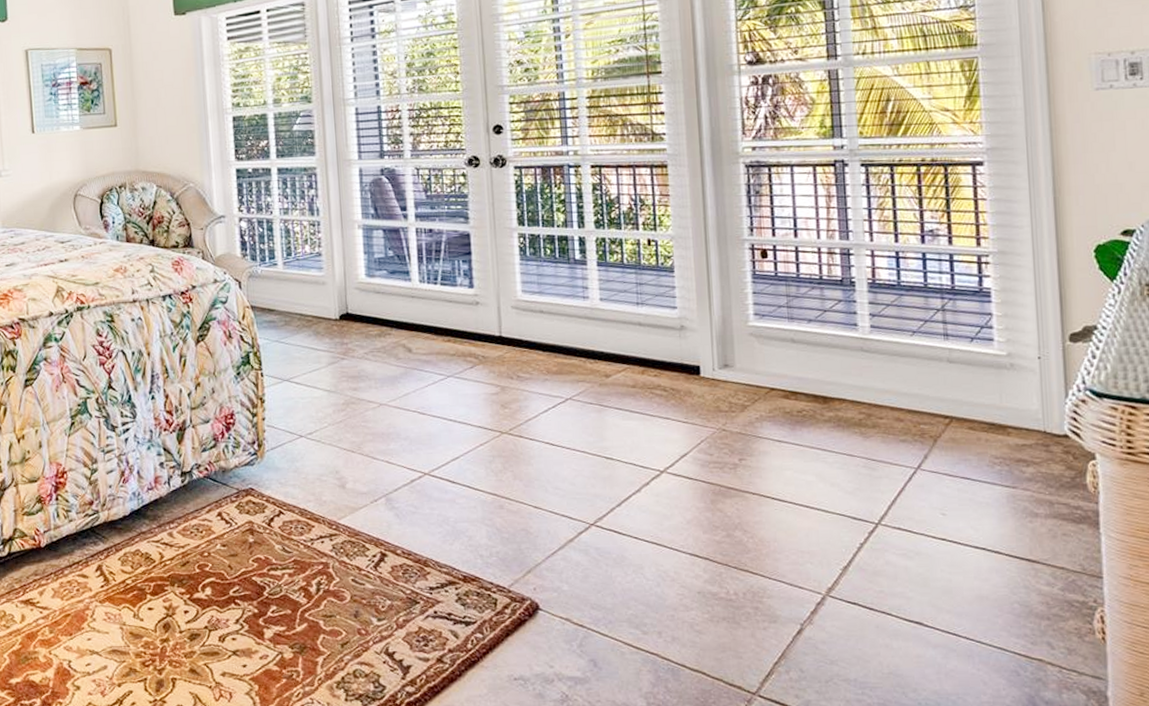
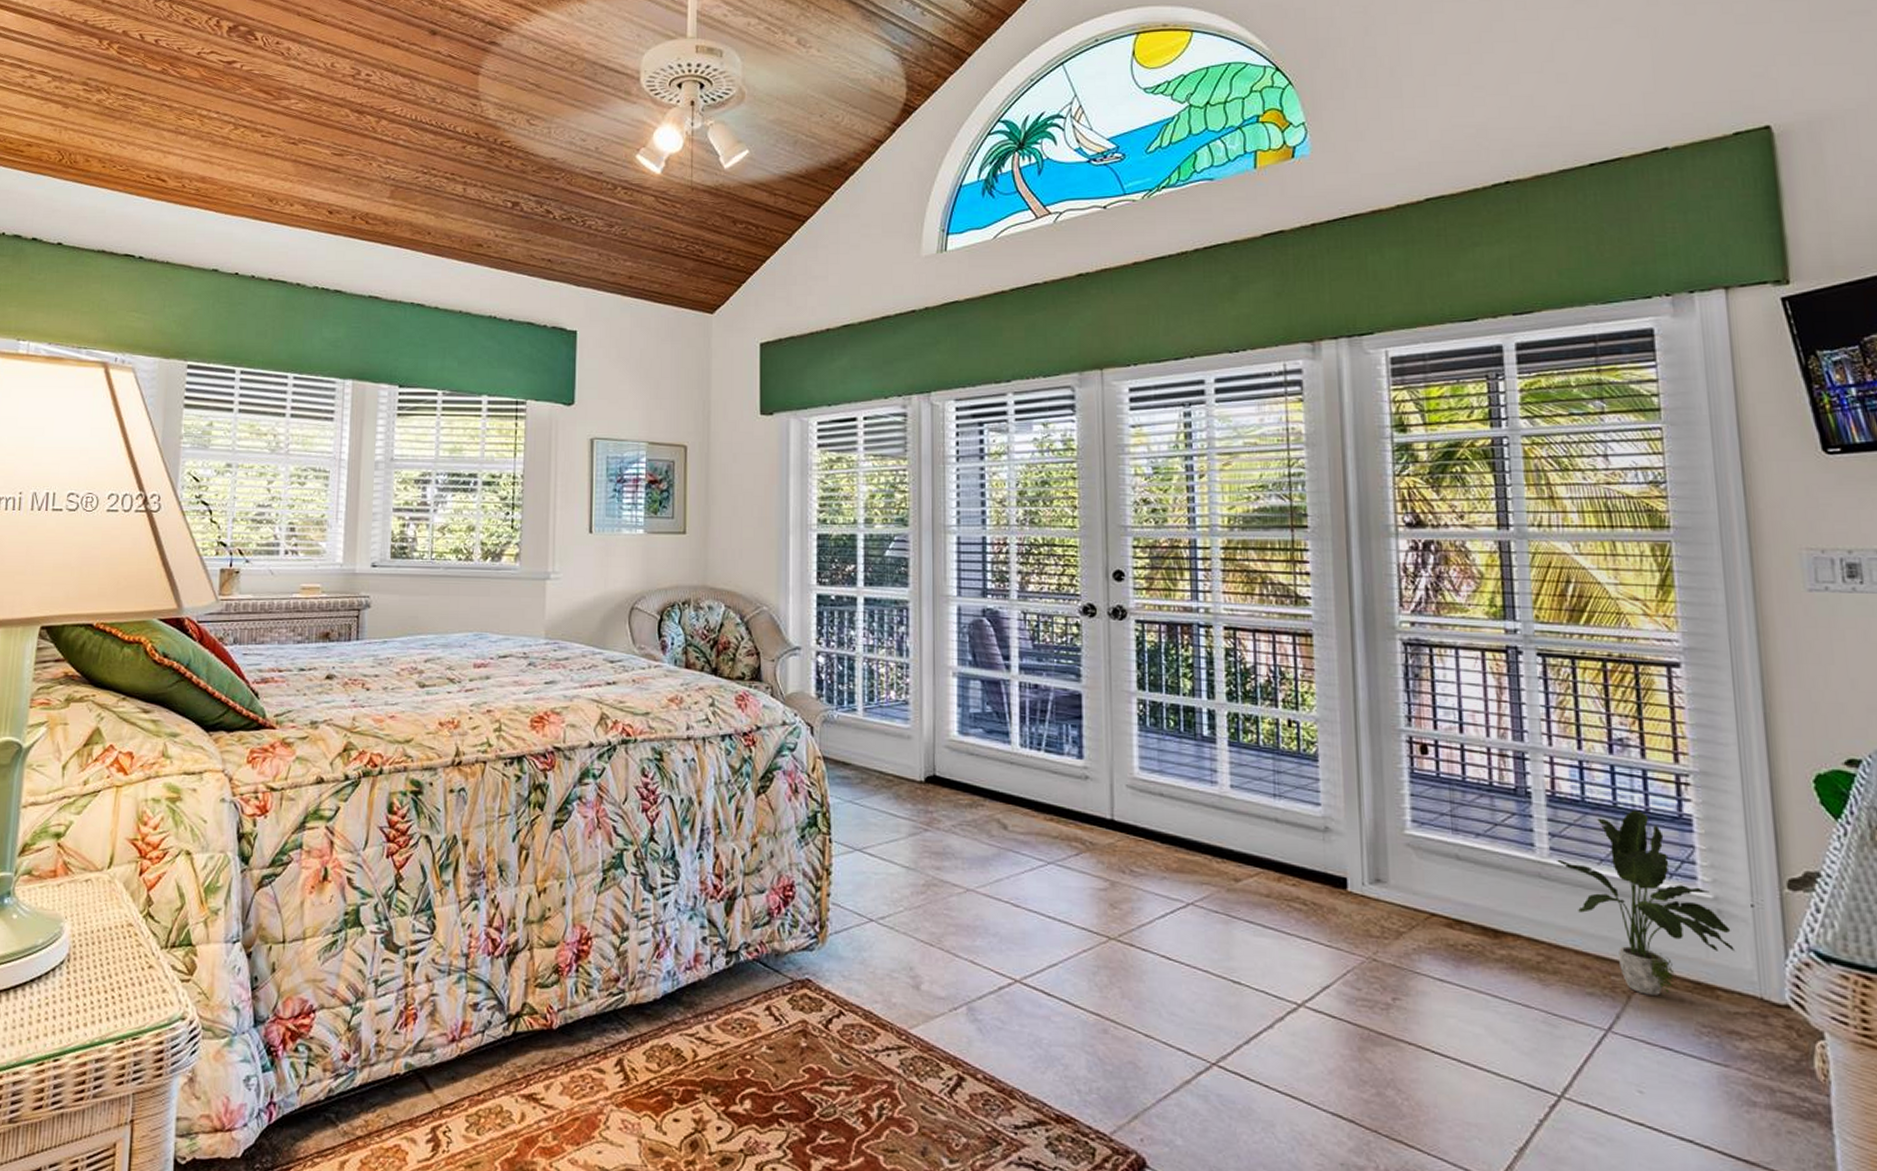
potted plant: none [876,288,1024,437] -> present [1557,810,1735,995]

